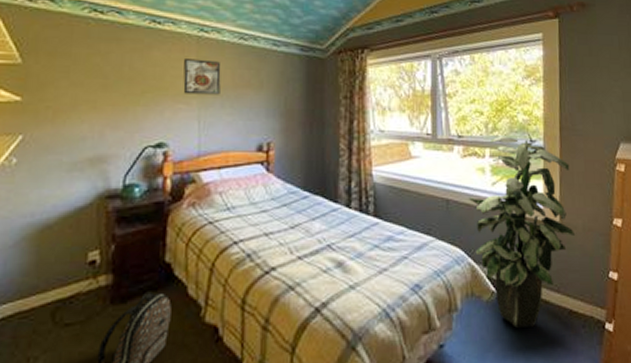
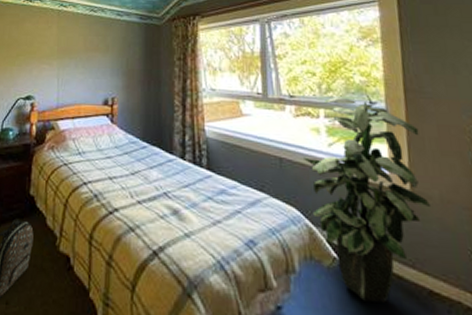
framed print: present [183,59,221,95] -> none [47,28,76,57]

